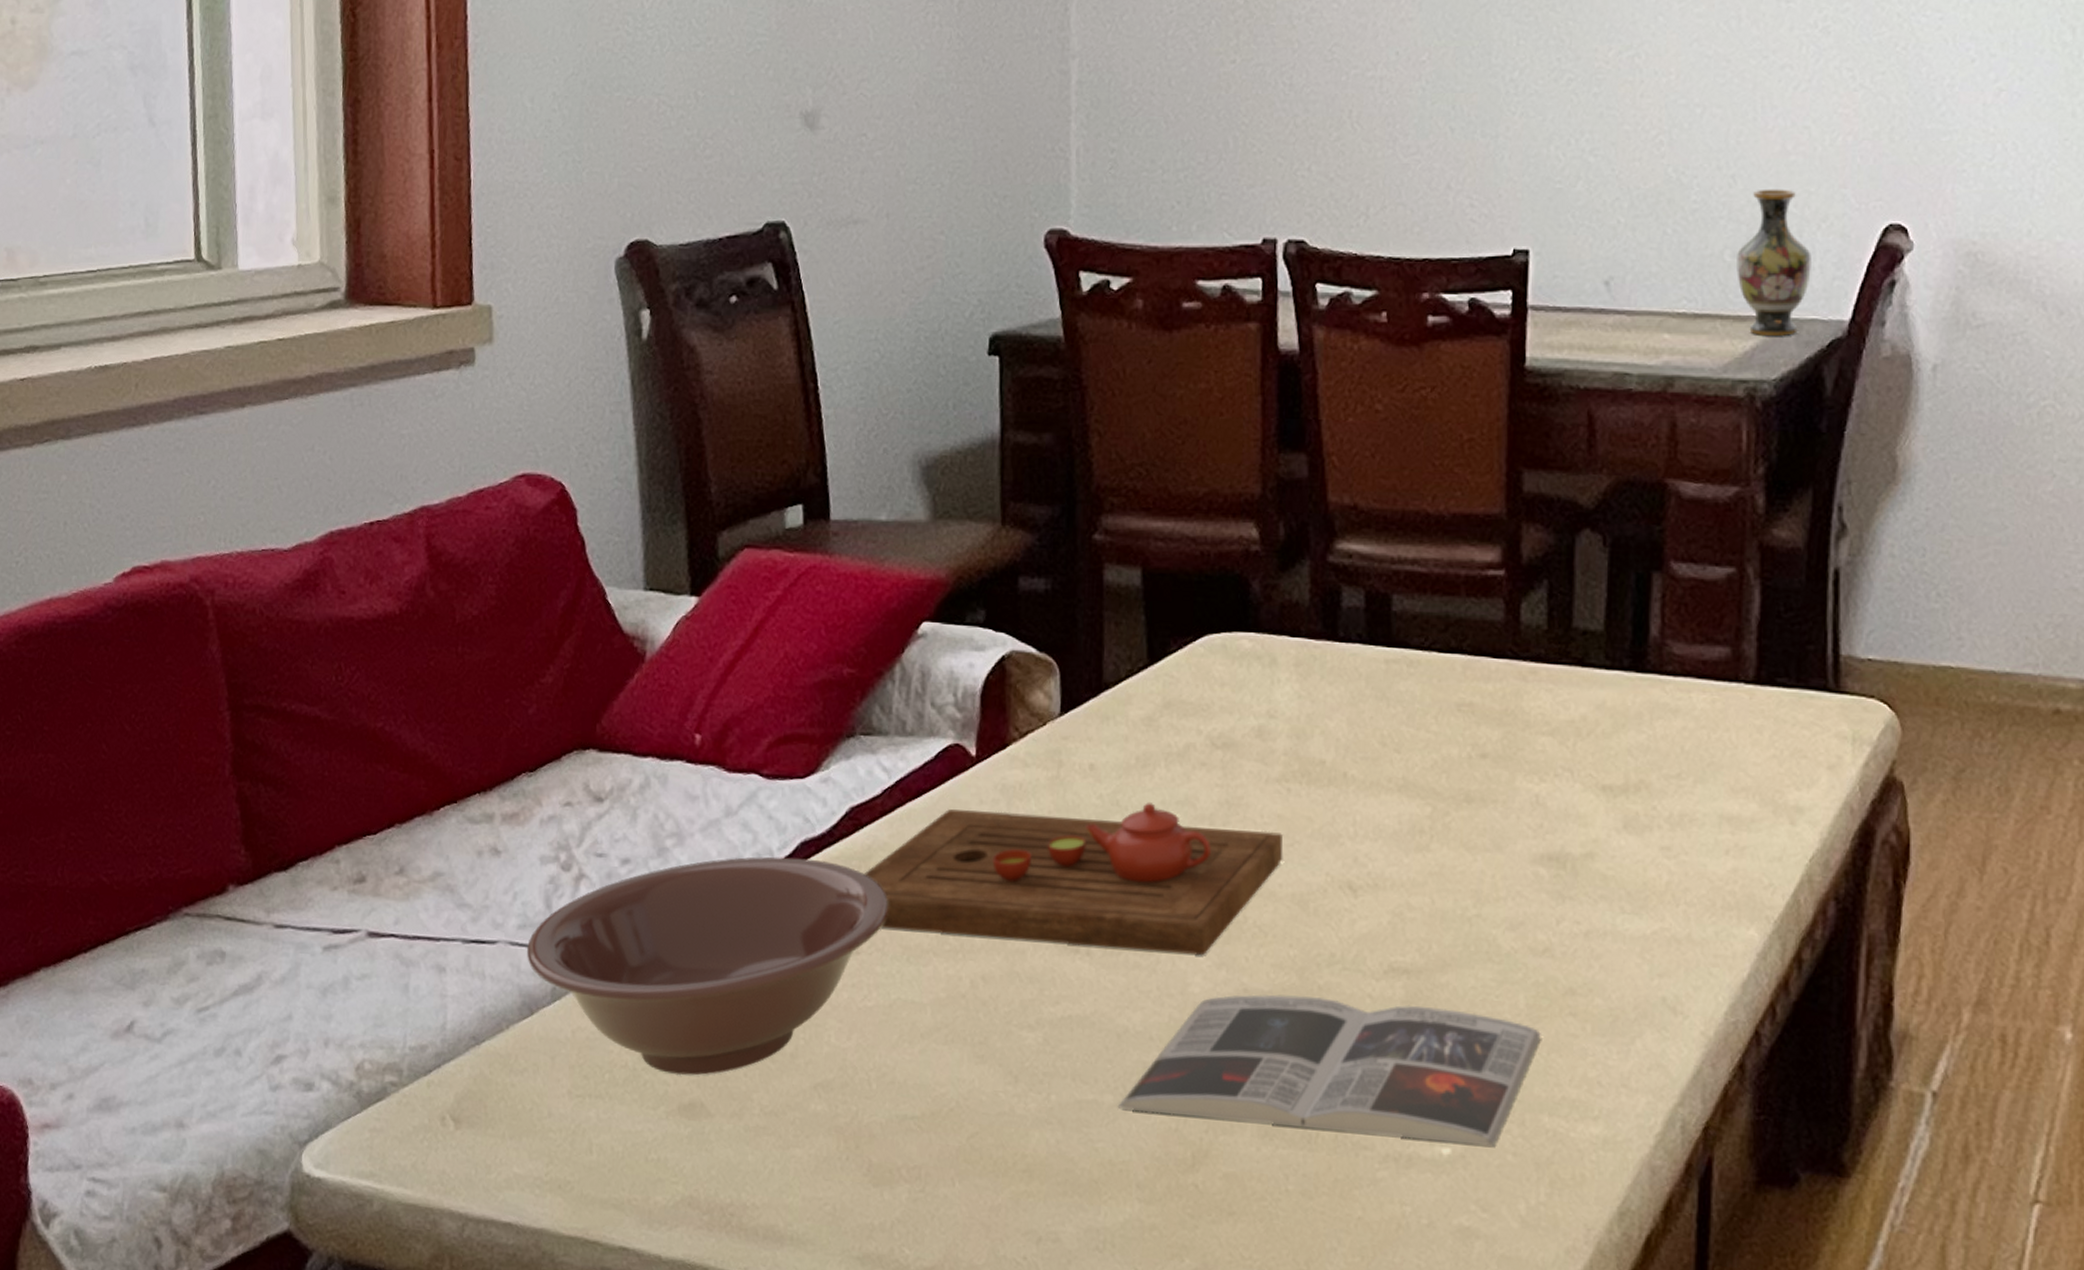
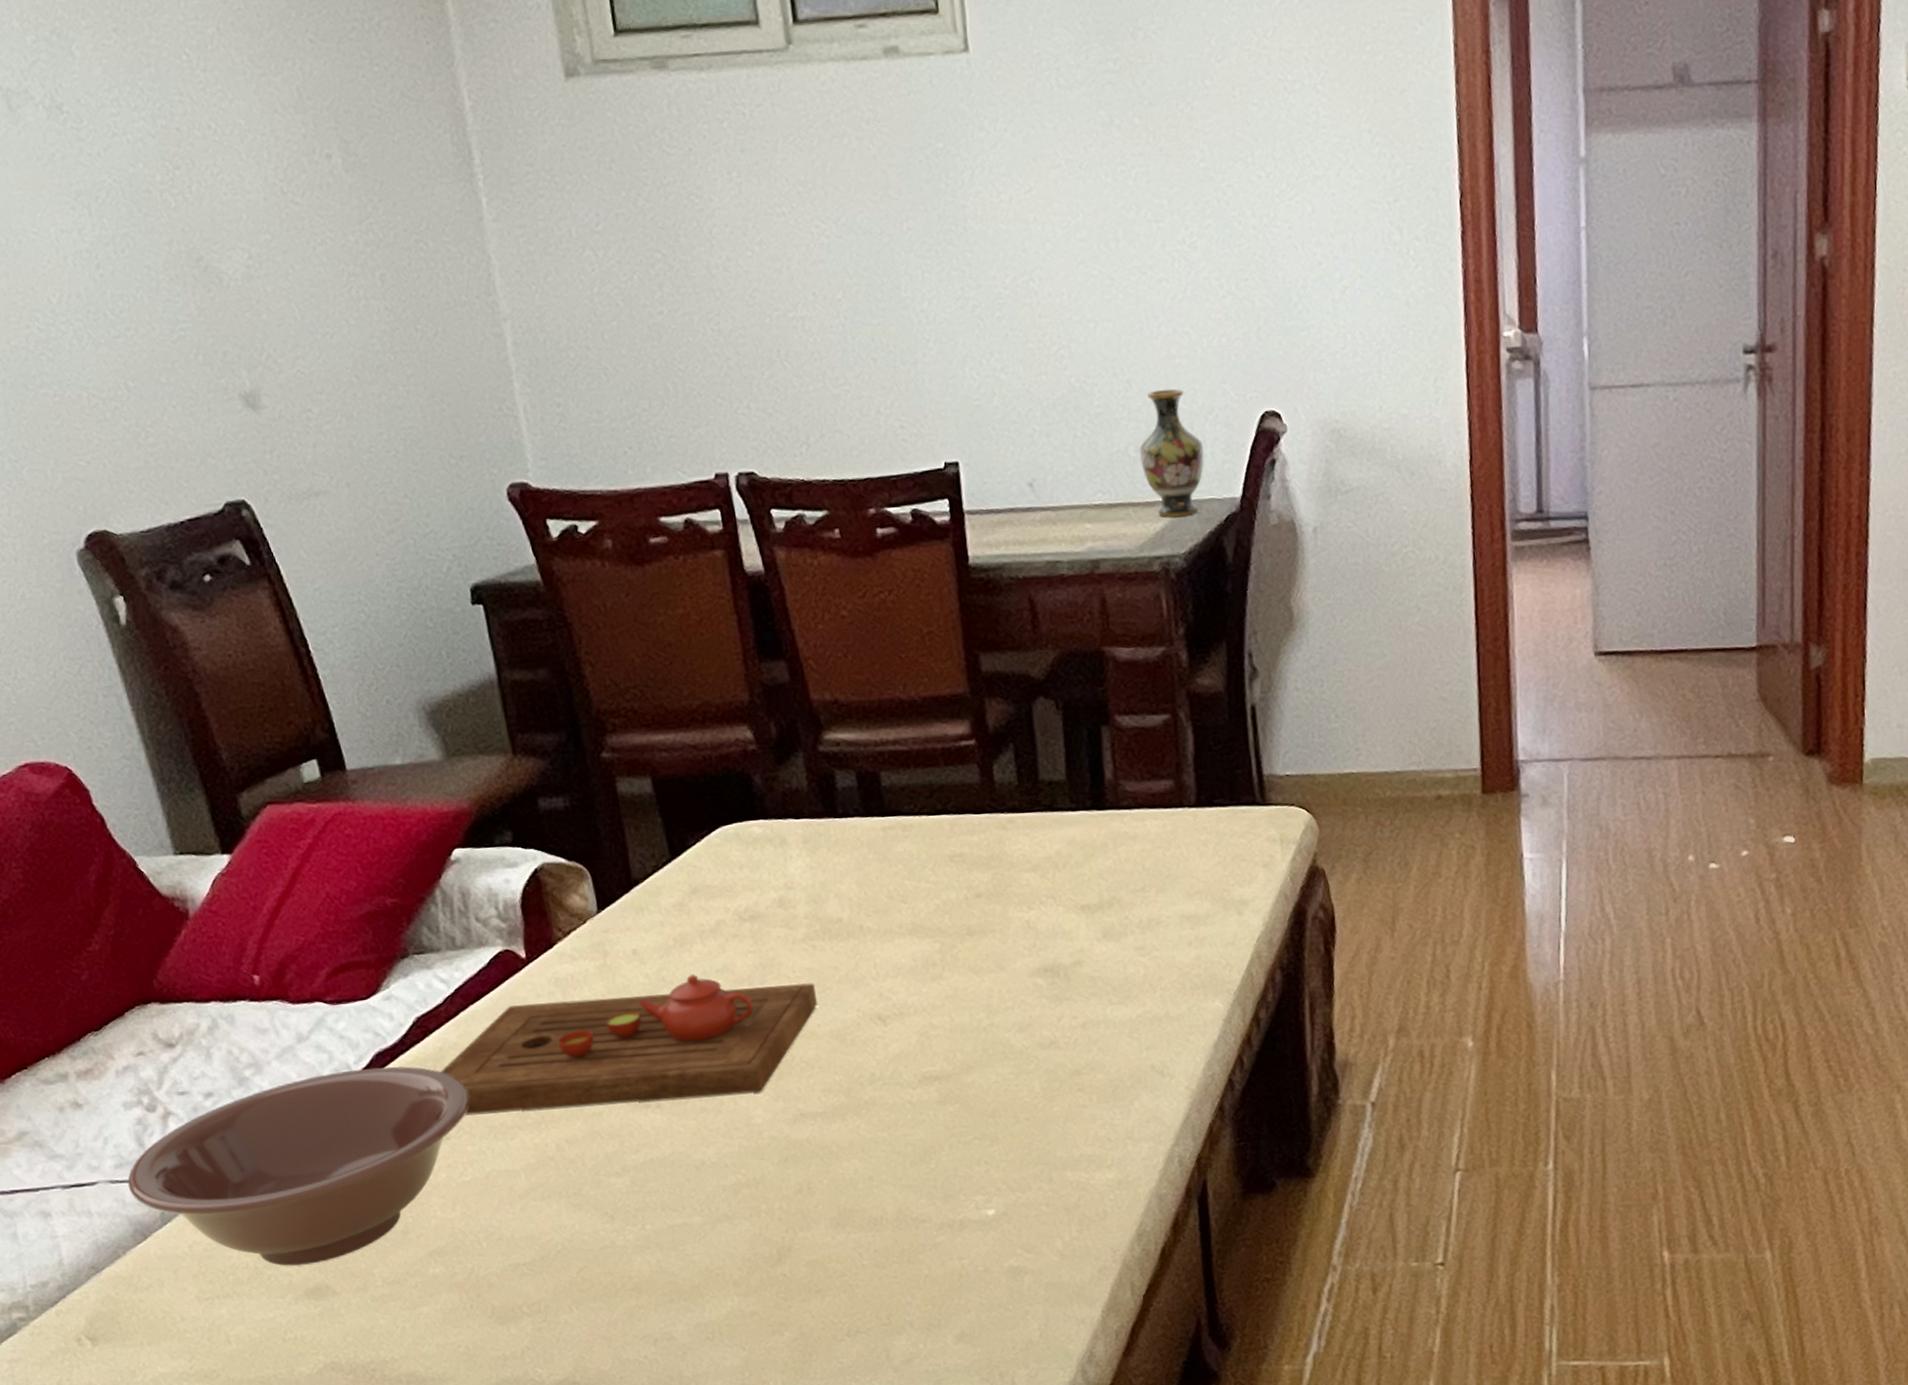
magazine: present [1117,994,1541,1146] -> none [706,1101,1057,1226]

